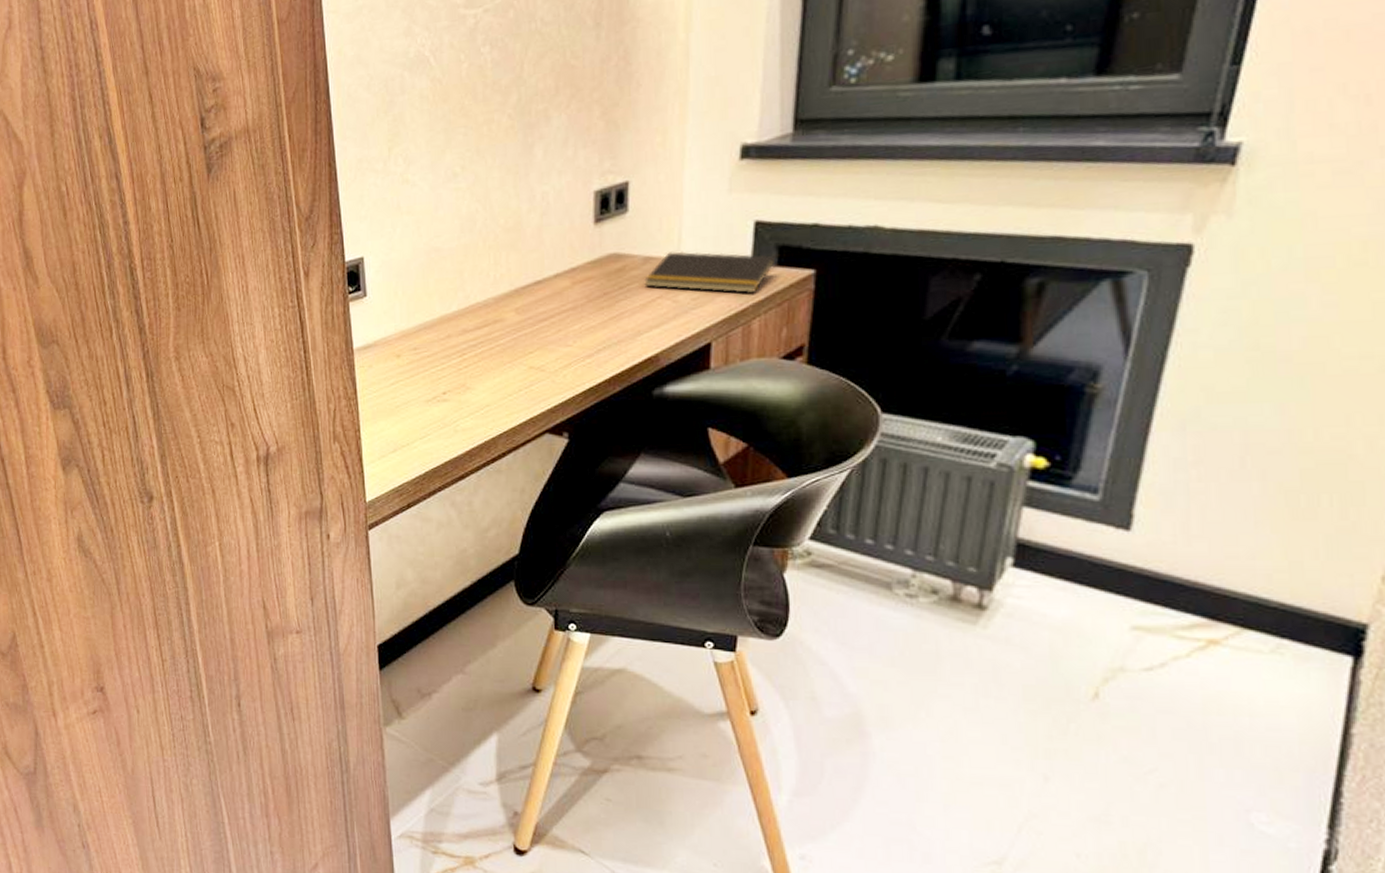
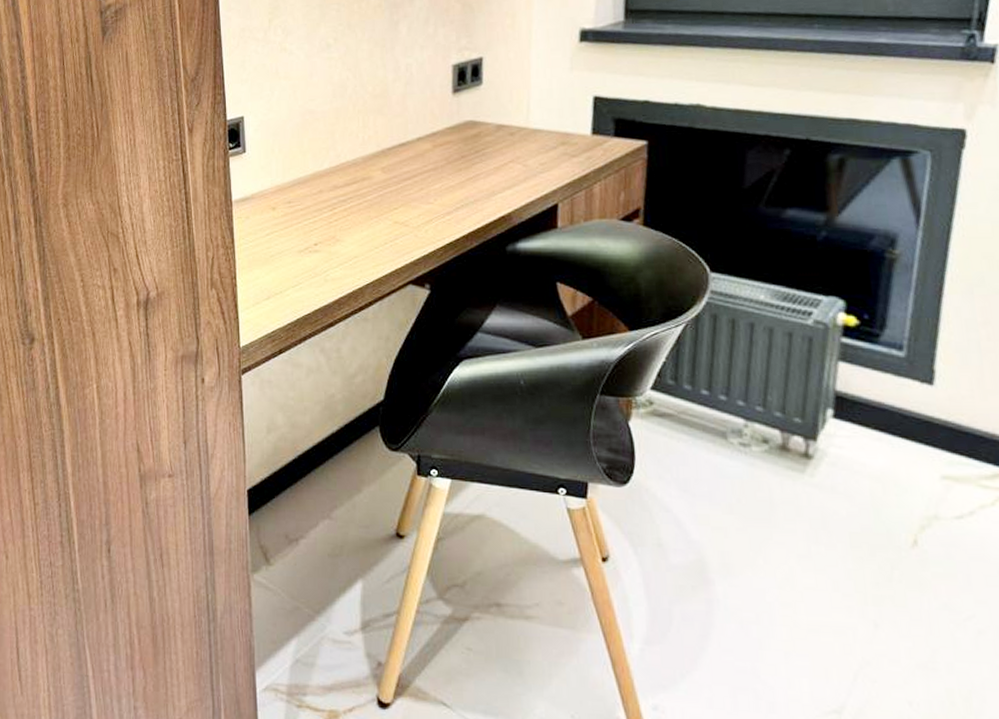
notepad: present [644,251,776,294] -> none [497,121,613,161]

